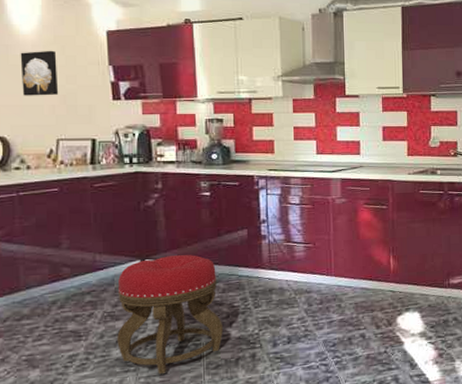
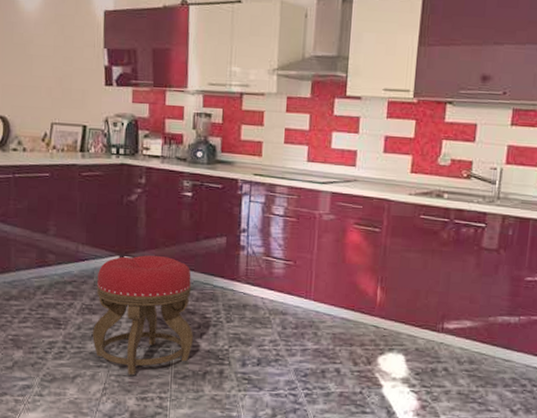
wall art: present [20,50,59,96] -> none [23,29,56,77]

